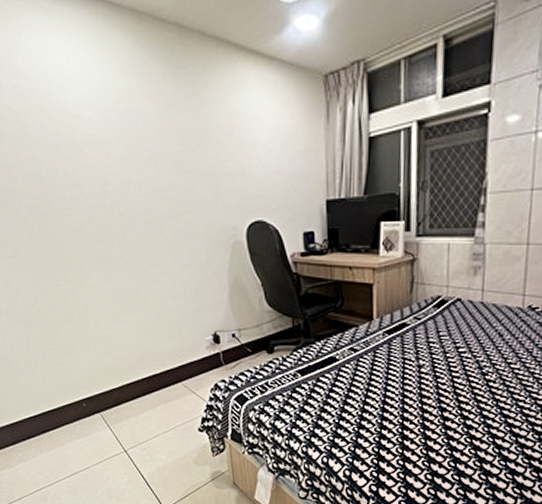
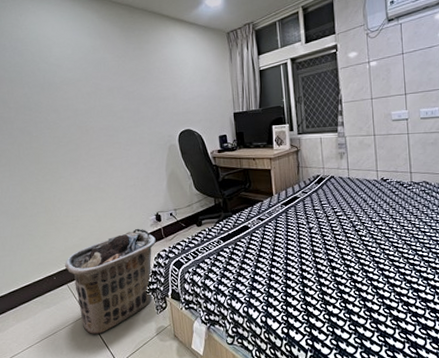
clothes hamper: none [96,350,213,474] -> present [65,228,156,334]

